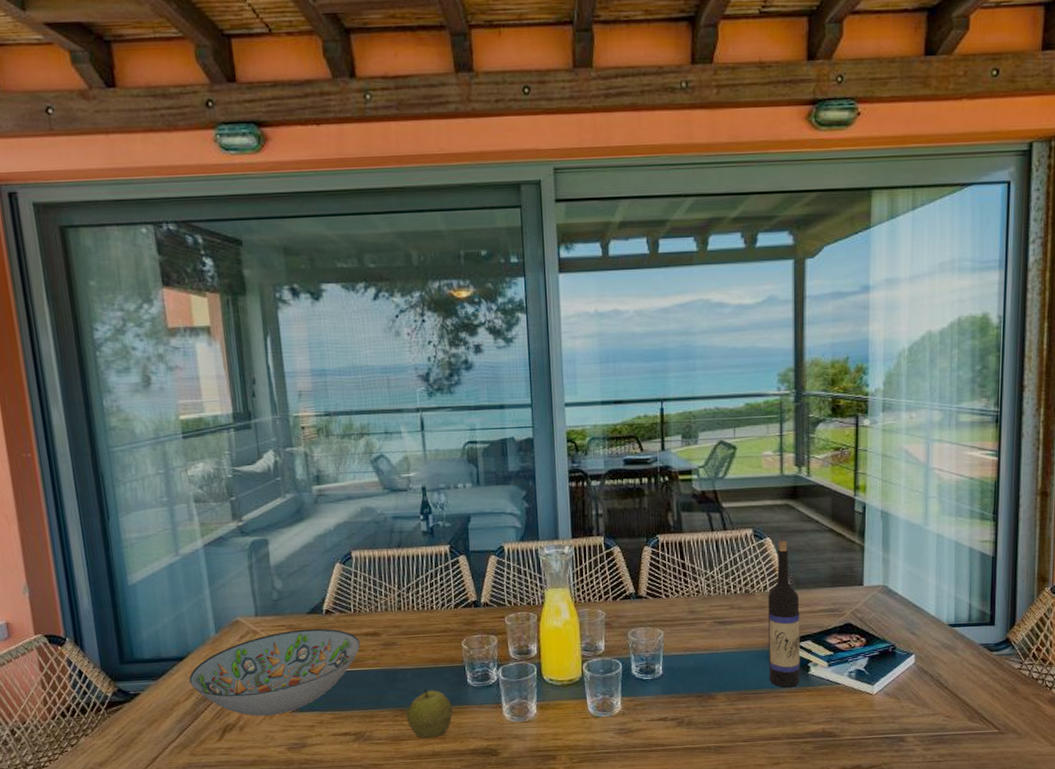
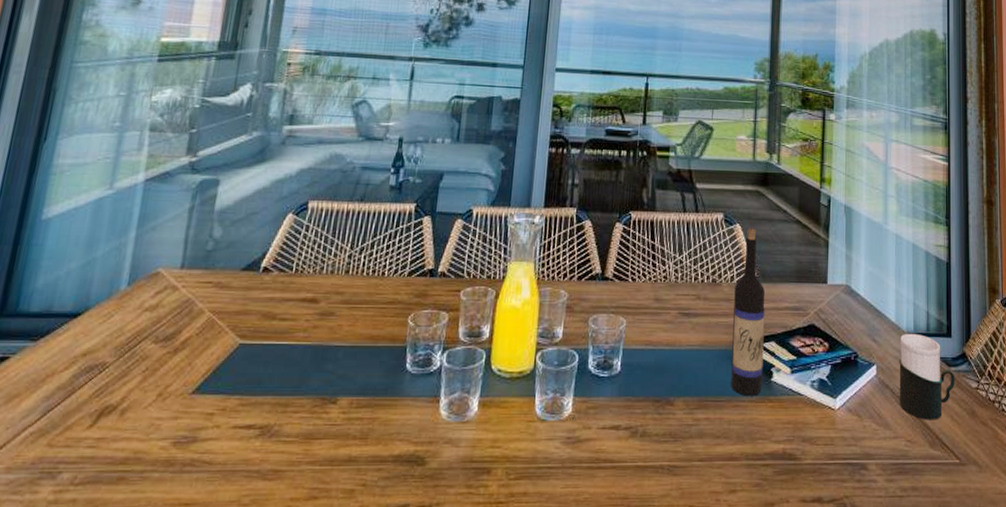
decorative bowl: present [189,628,360,716] -> none [76,288,294,397]
apple: present [406,689,454,739] -> none [326,373,383,438]
cup: none [938,624,997,699] -> present [899,333,955,420]

